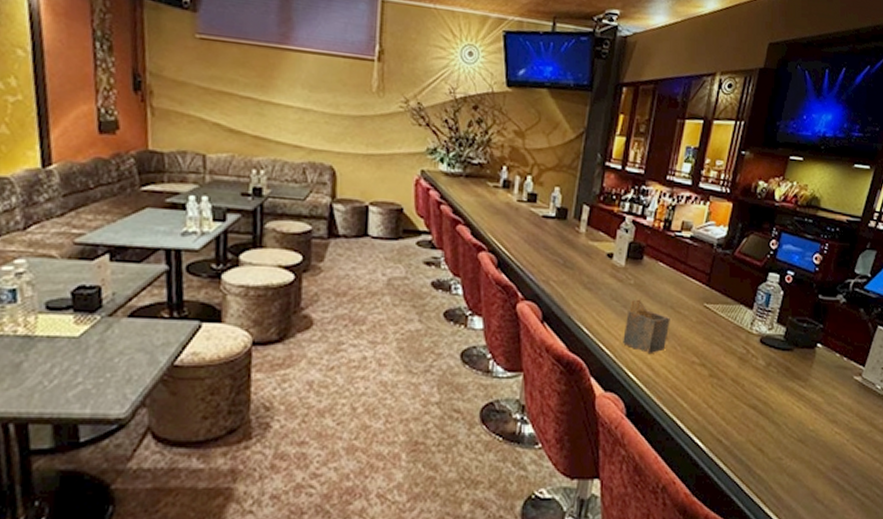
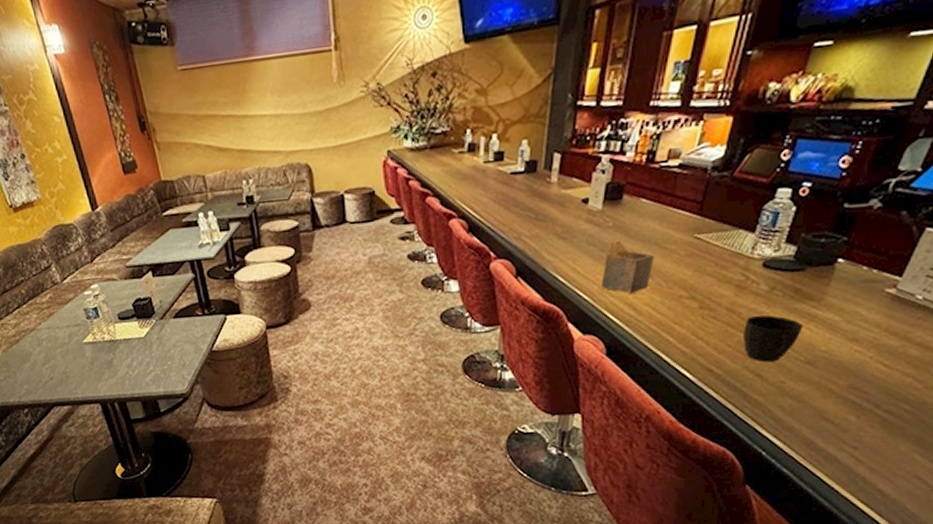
cup: none [747,389,795,437] -> present [743,314,804,362]

